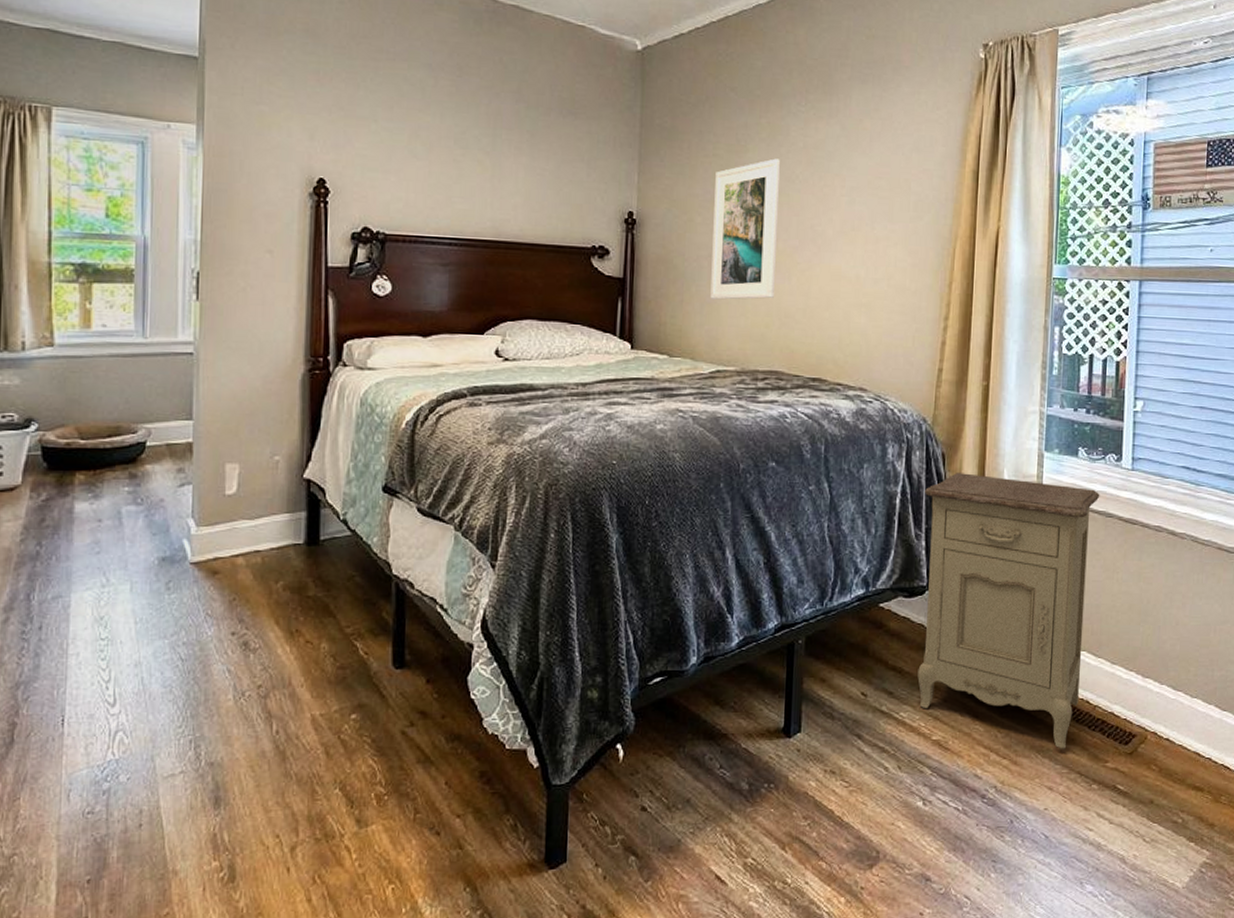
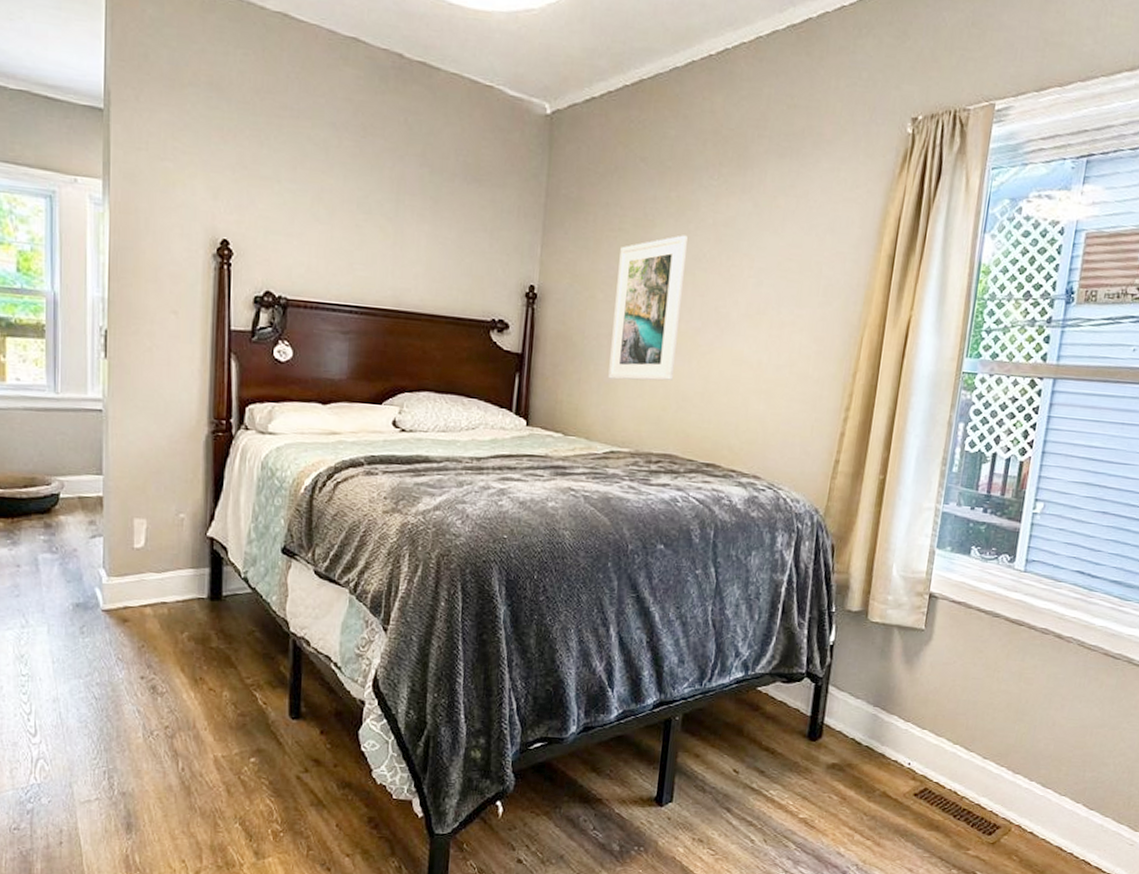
nightstand: present [917,473,1100,749] -> none [789,565,989,835]

